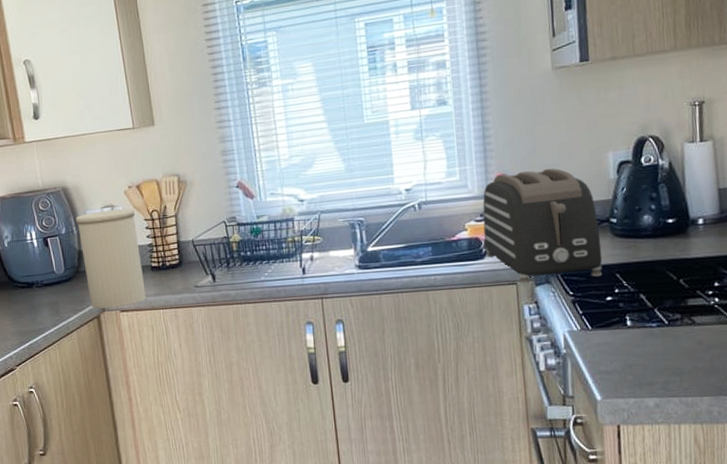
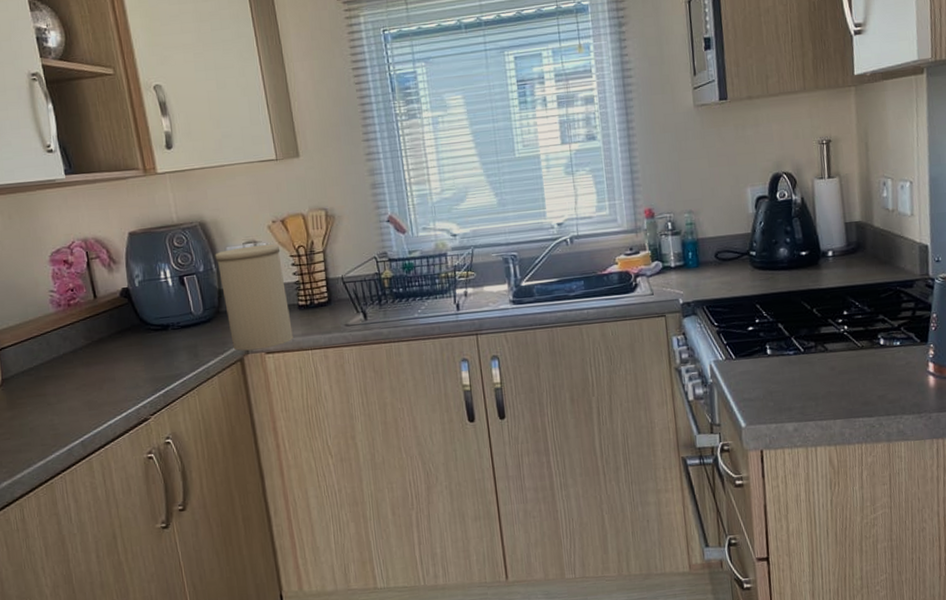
toaster: present [482,168,603,285] -> none [632,202,744,317]

